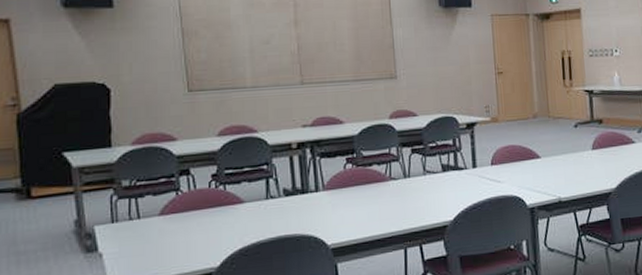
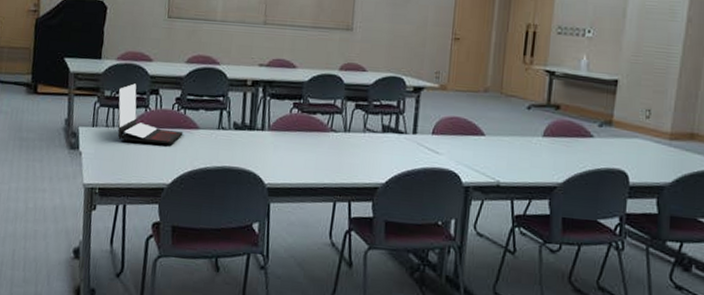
laptop: none [139,166,226,232] -> present [117,82,184,144]

